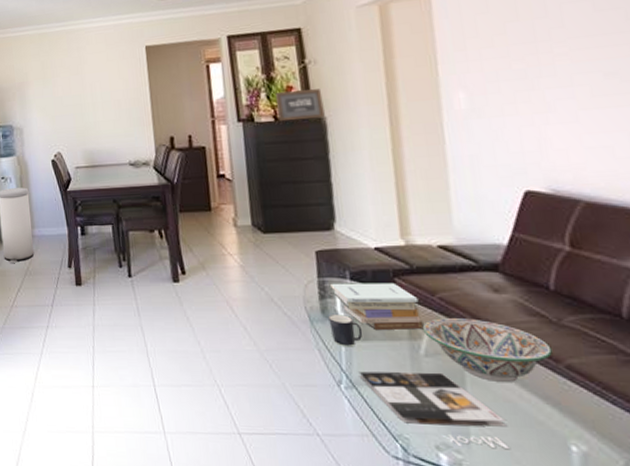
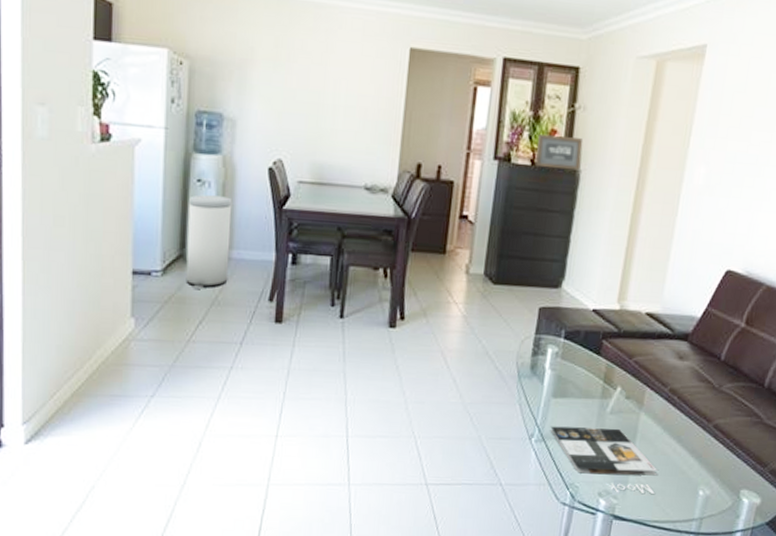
mug: present [328,314,363,347] -> none [535,370,564,403]
books: present [330,282,424,331] -> none [545,340,618,389]
decorative bowl: present [422,318,552,383] -> none [614,380,708,439]

